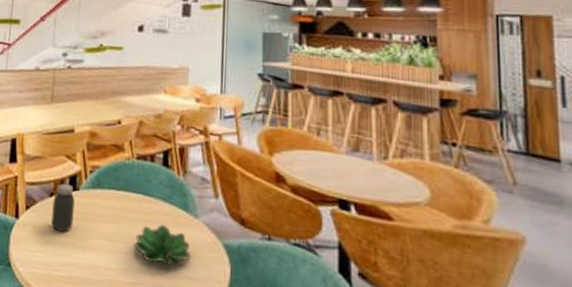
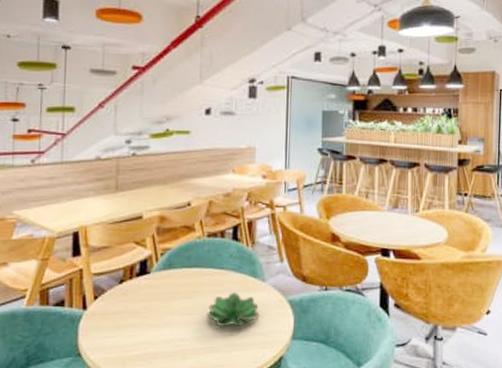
jar: present [51,183,75,232] -> none [123,269,146,314]

